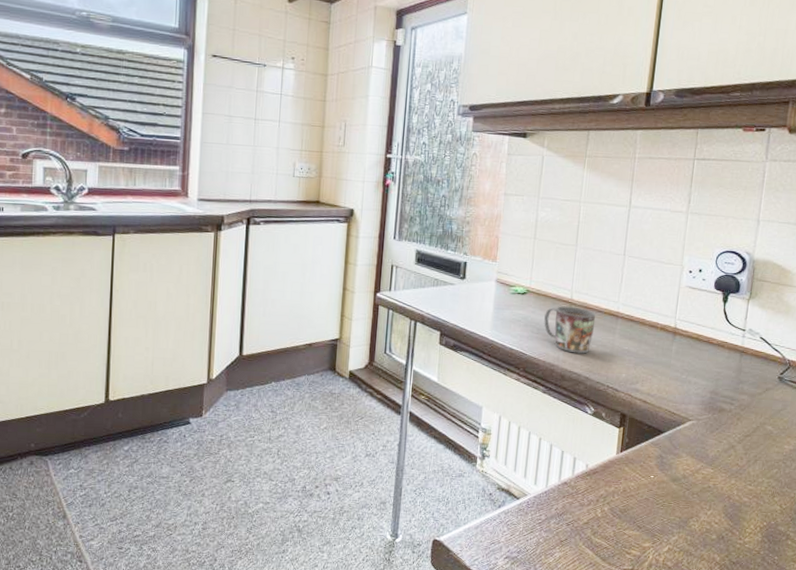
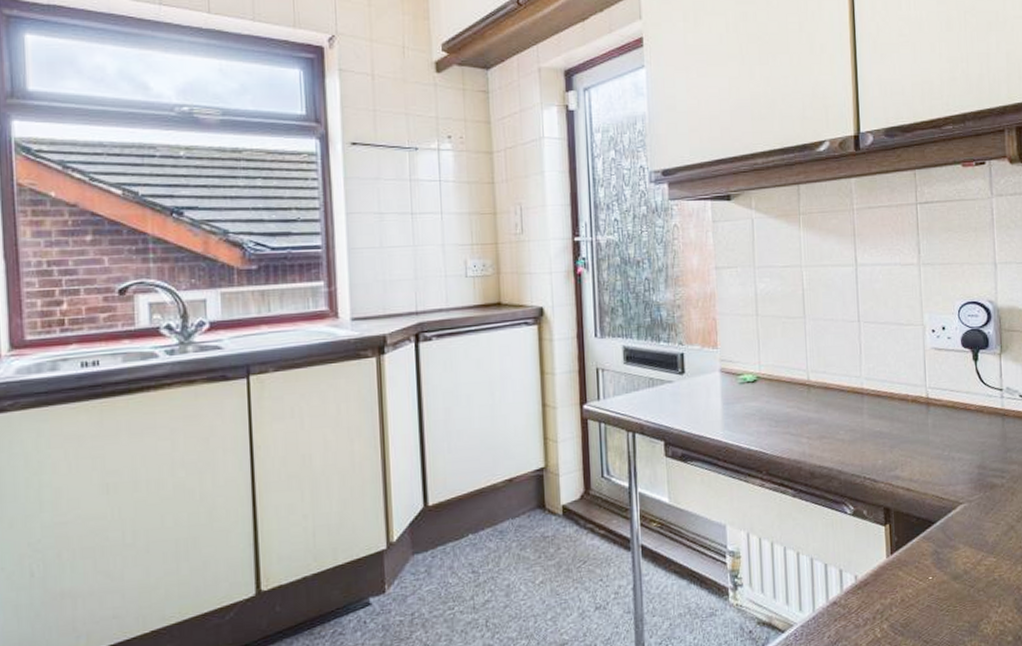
mug: present [544,306,596,354] -> none [781,389,839,444]

